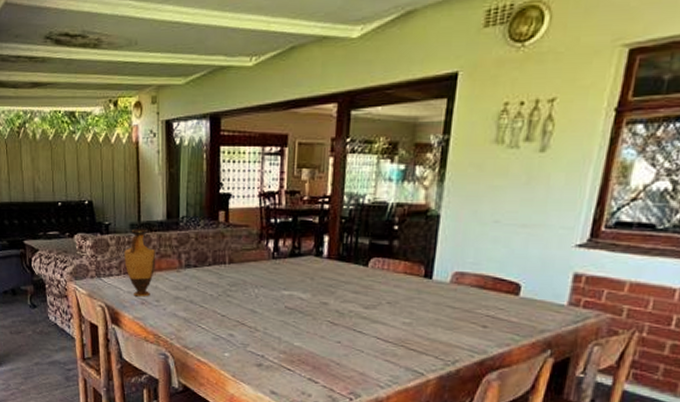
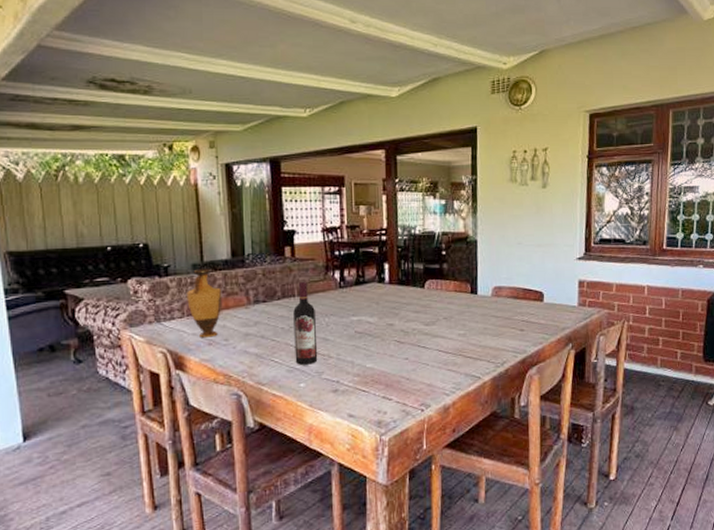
wine bottle: none [221,248,245,335] -> present [293,281,318,365]

